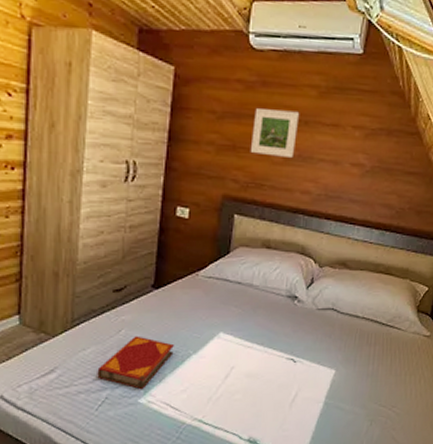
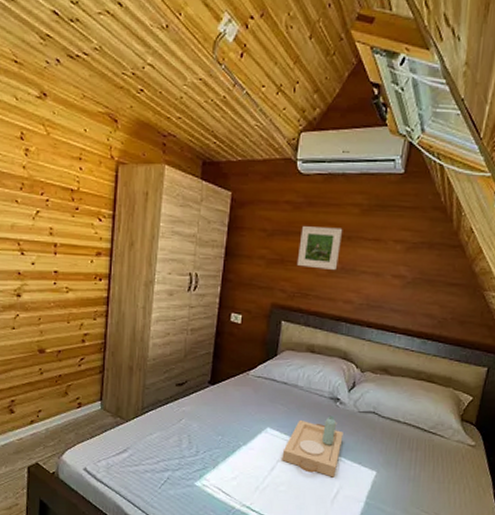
hardback book: present [97,336,174,390] -> none [161,425,226,474]
serving tray: none [237,315,302,380] -> present [282,415,343,478]

